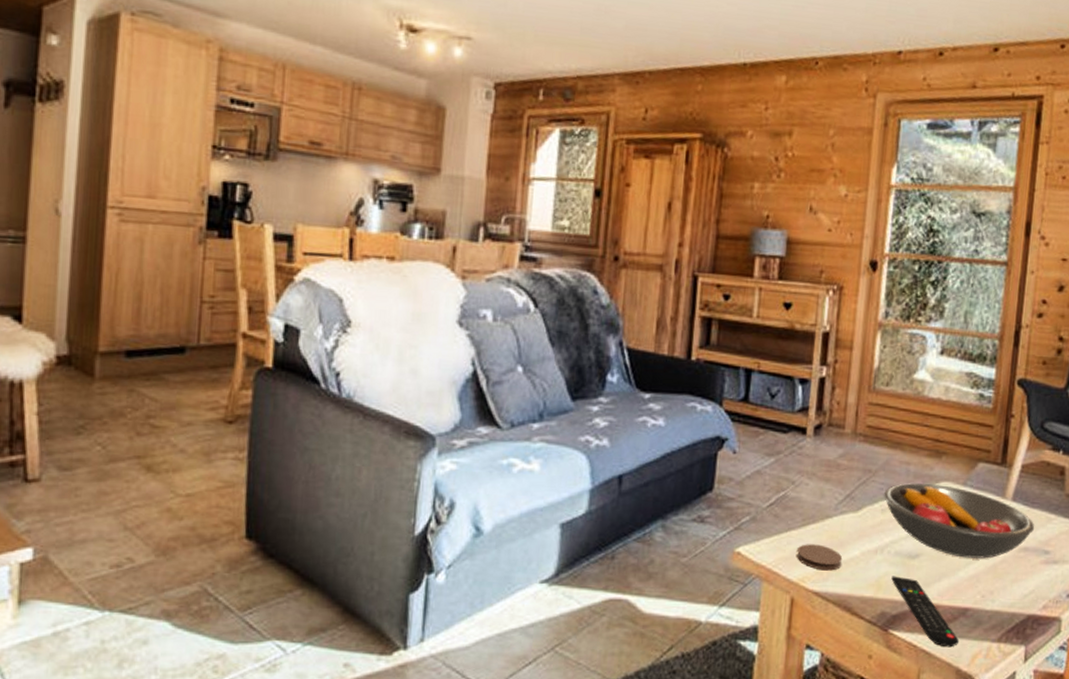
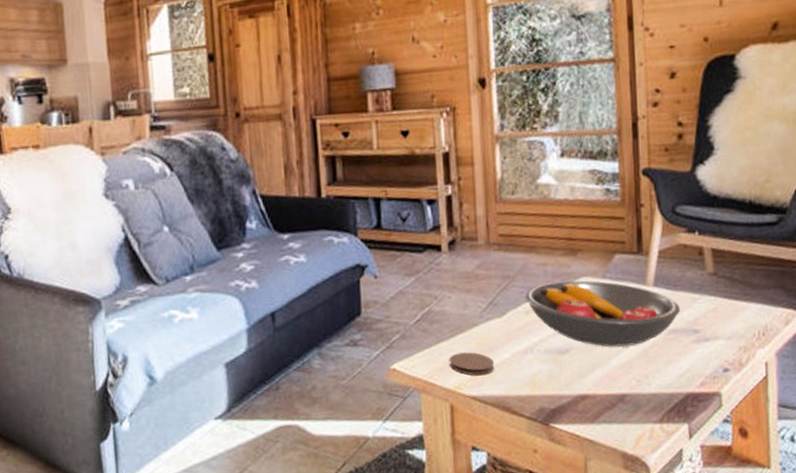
remote control: present [891,576,960,648] -> none [545,372,621,434]

